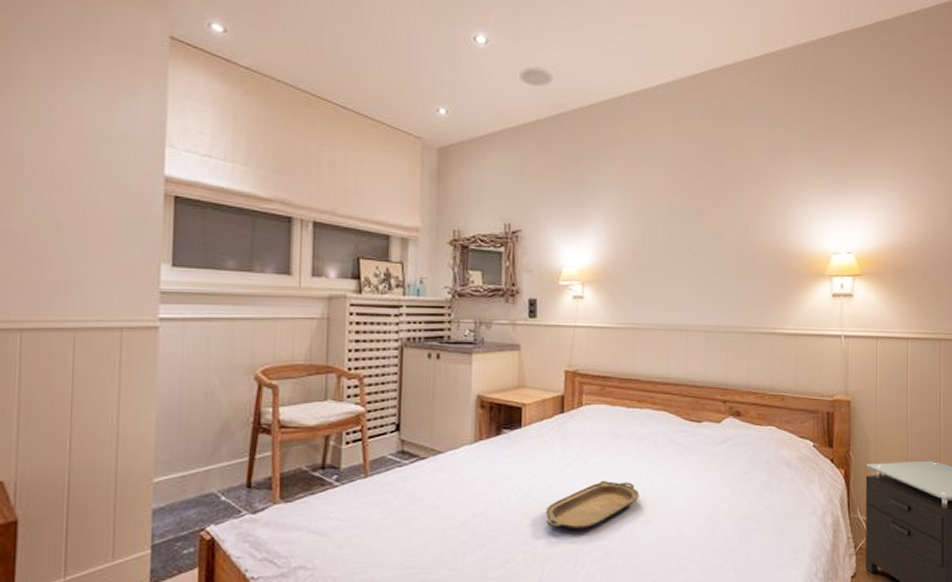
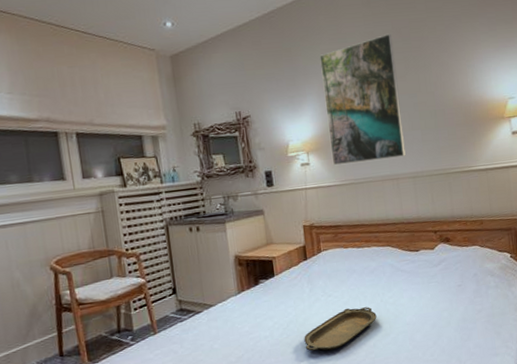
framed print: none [611,157,702,305] -> present [319,33,406,166]

